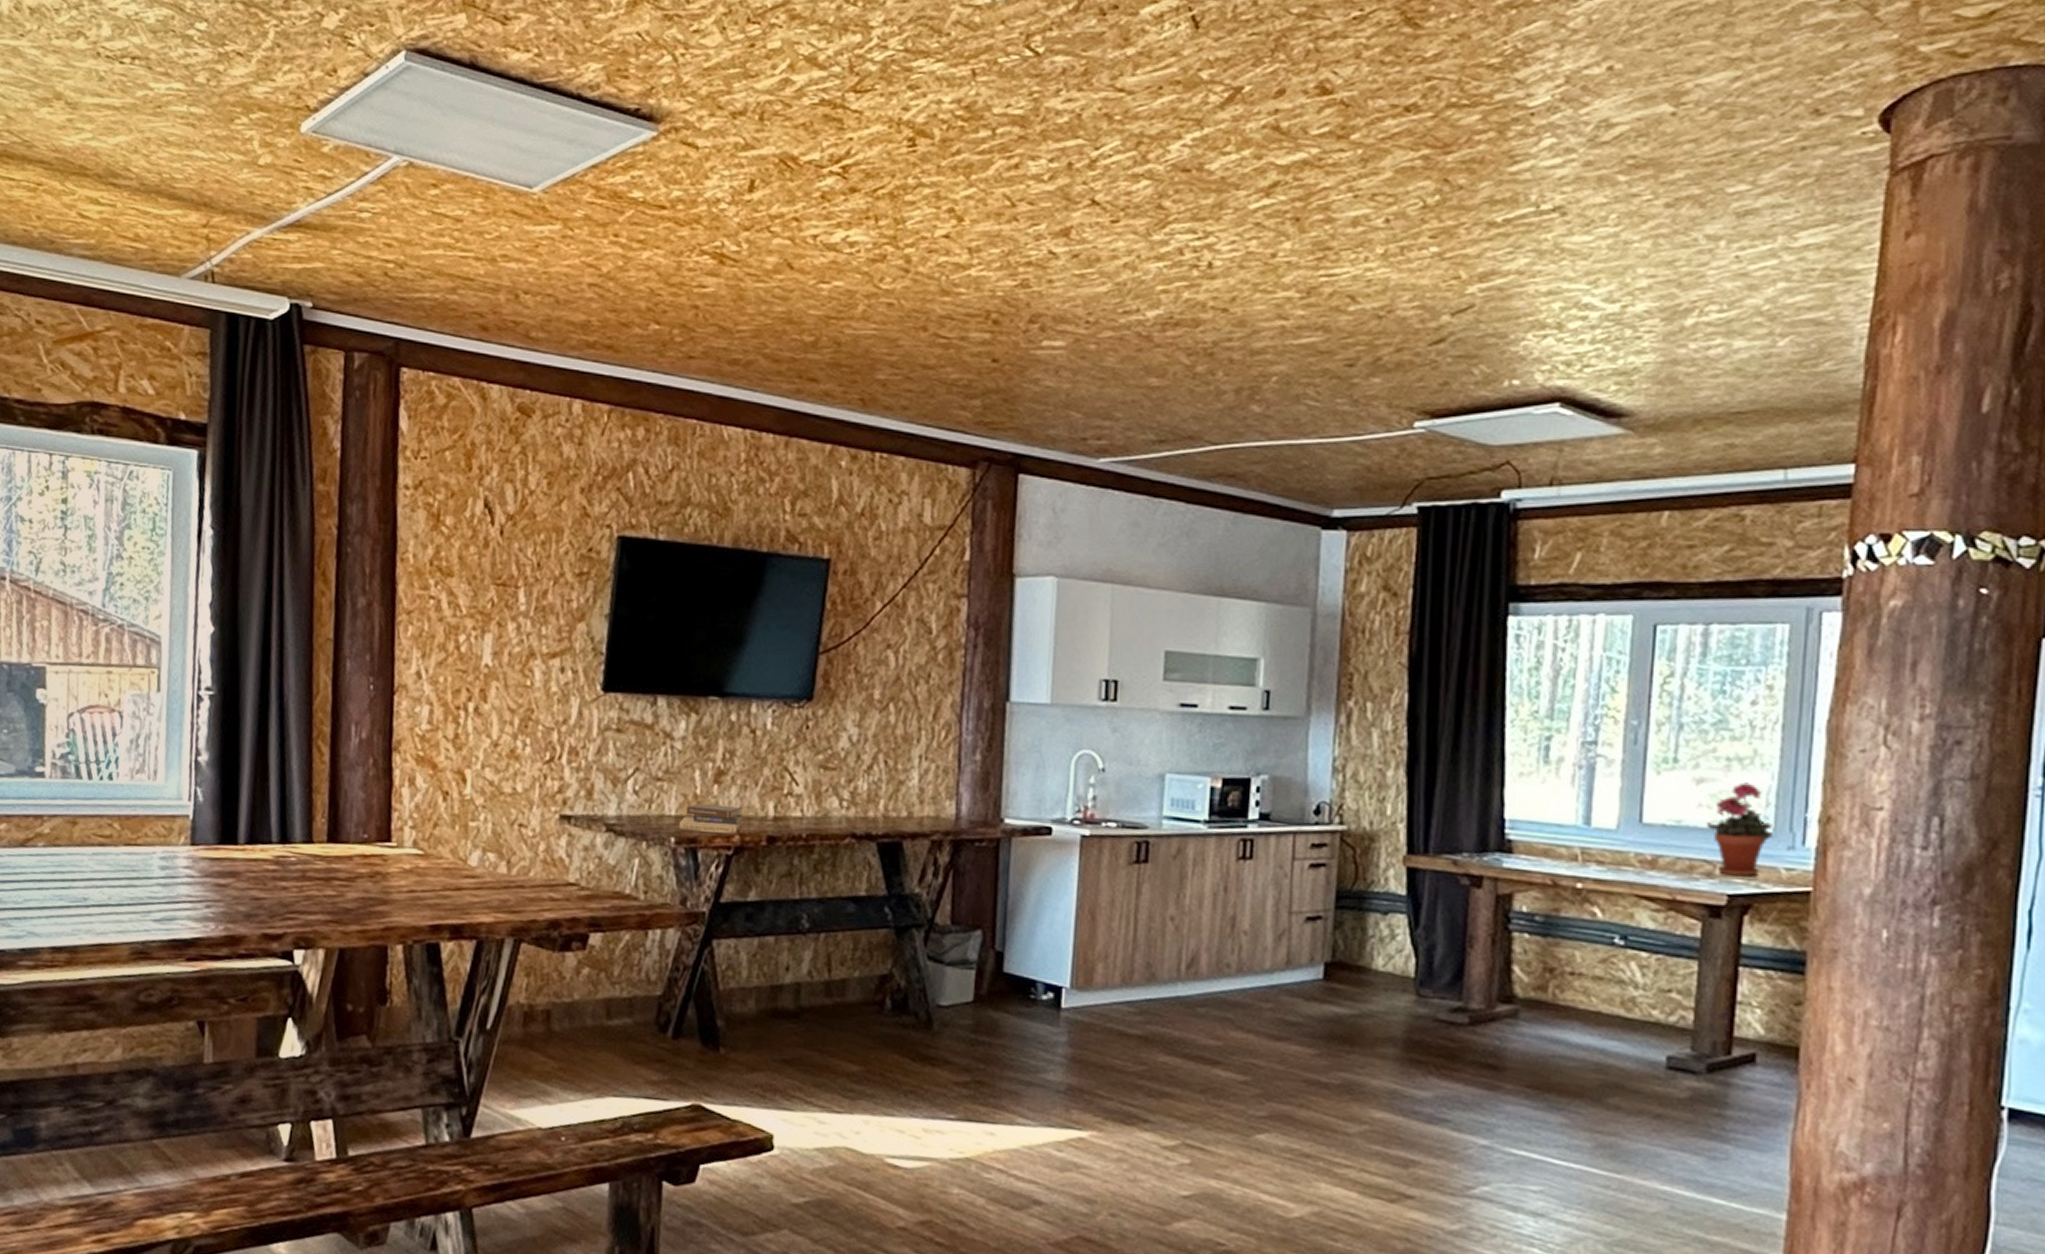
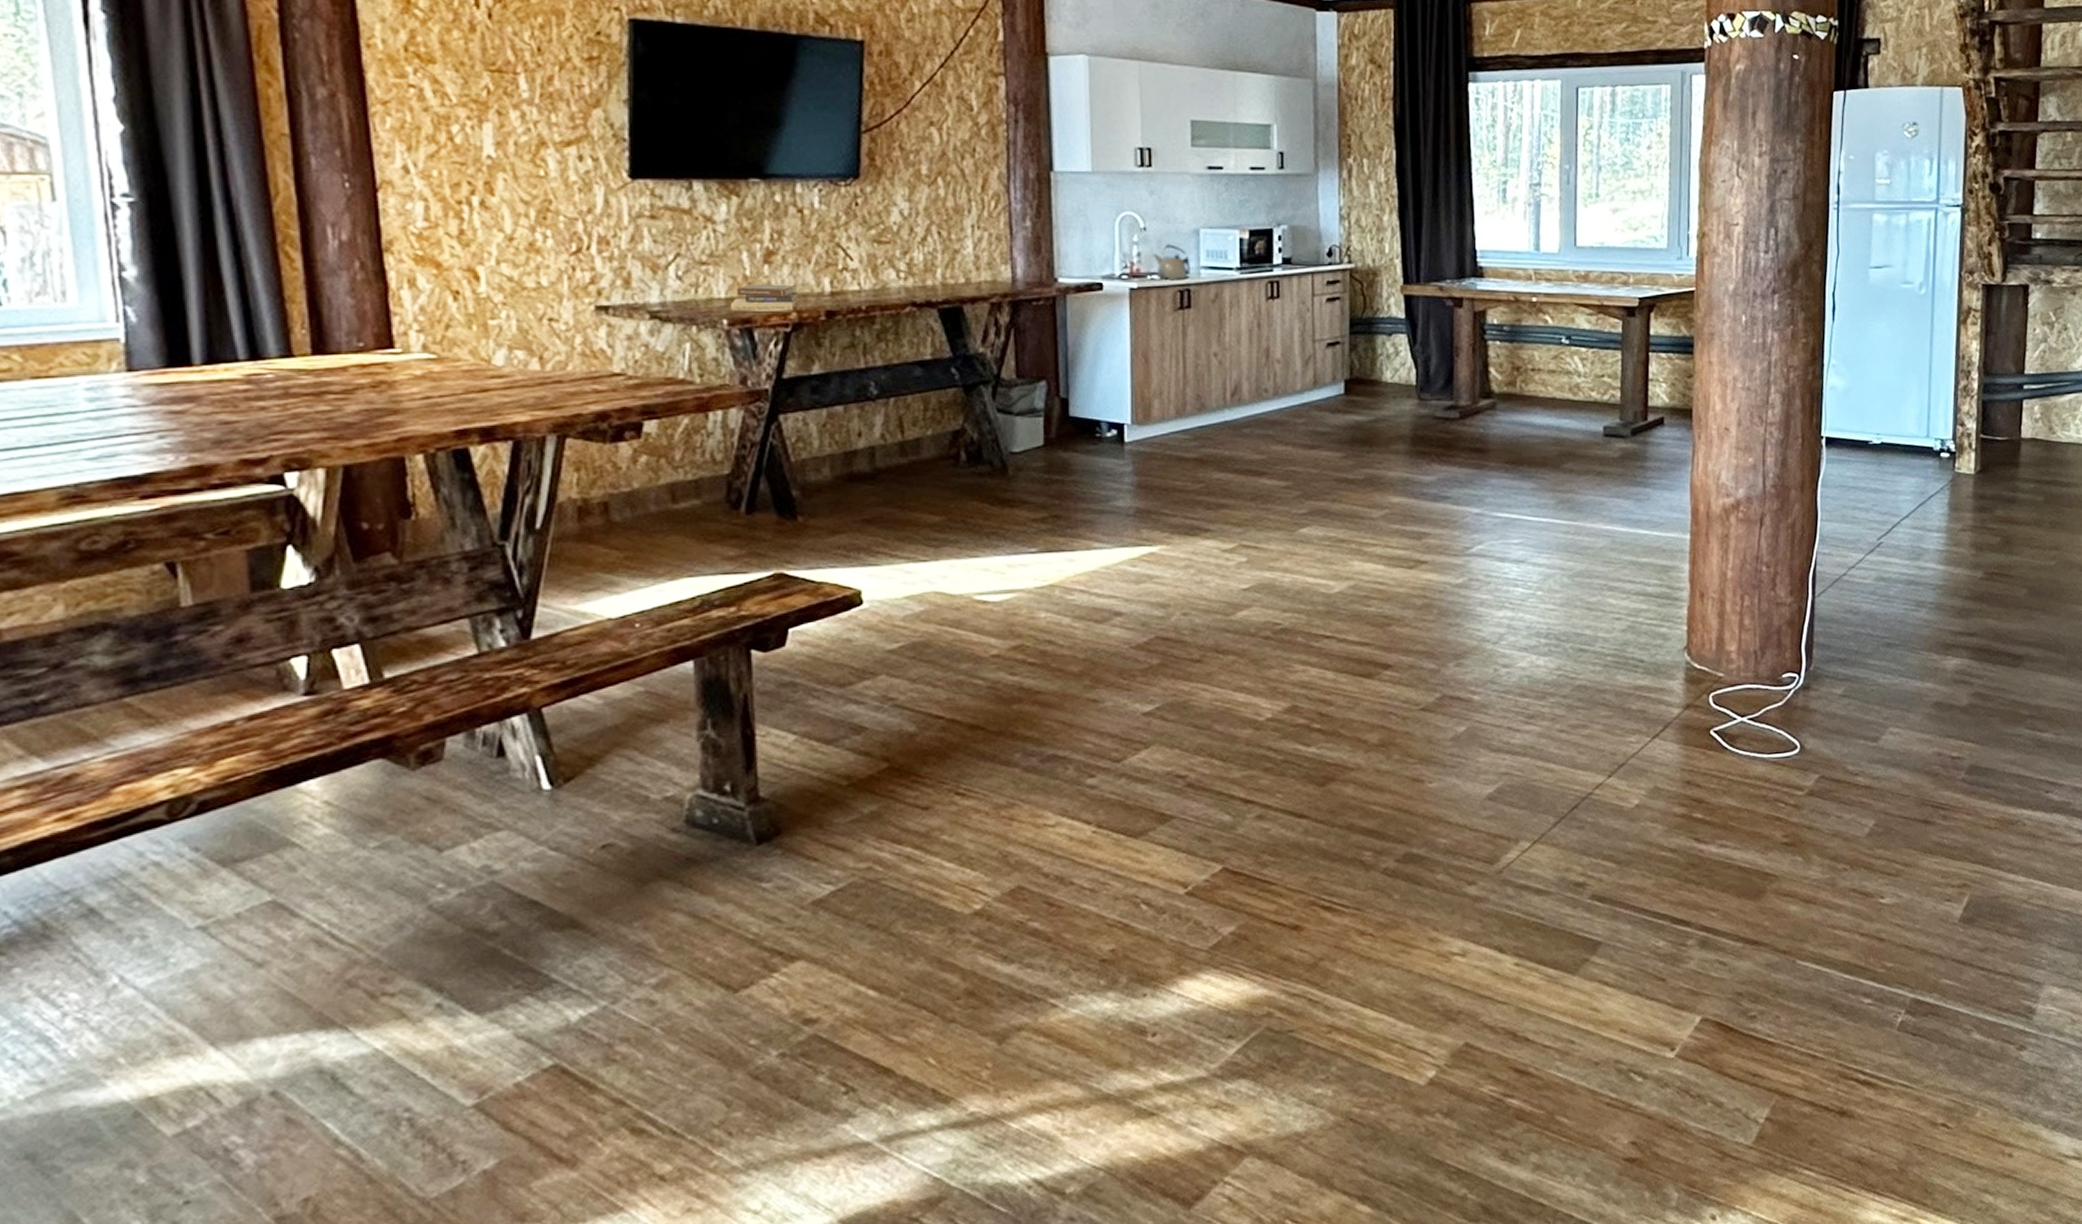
kettle: none [1110,788,1152,830] -> present [1153,244,1191,281]
potted plant: present [1705,782,1773,877] -> none [1621,210,1667,283]

